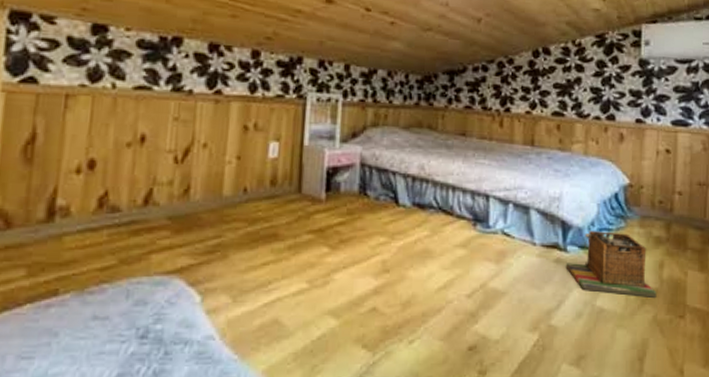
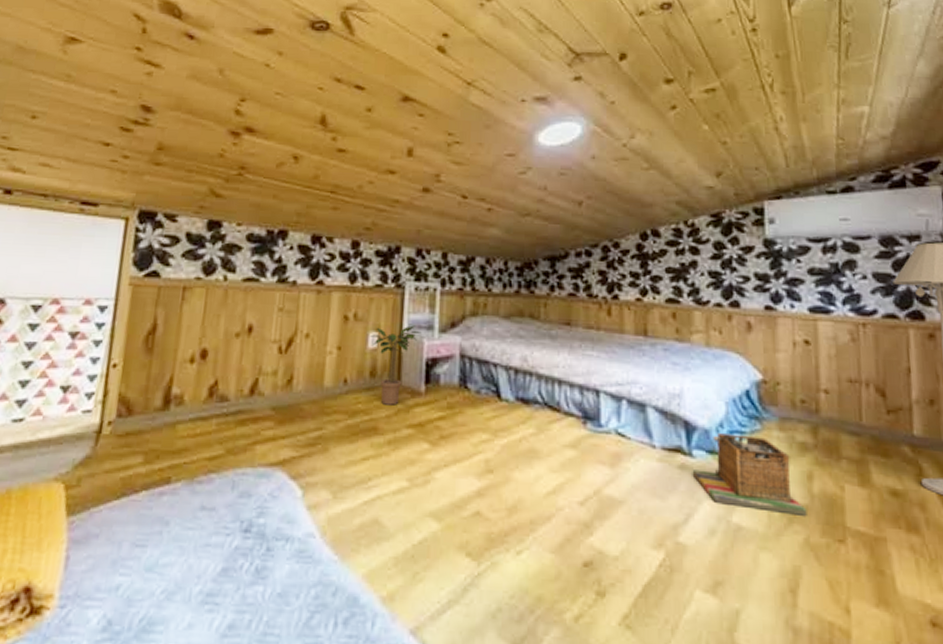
potted plant: none [271,135,323,213] -> present [370,325,422,405]

